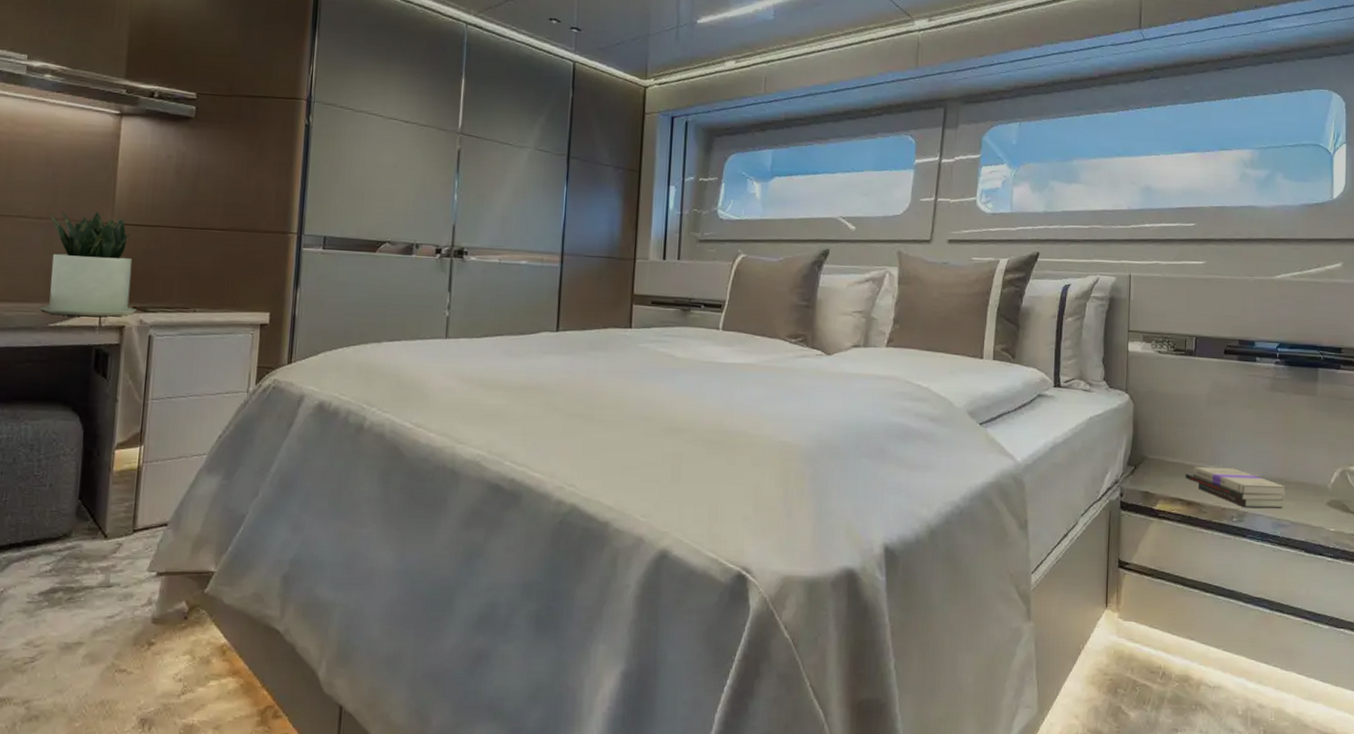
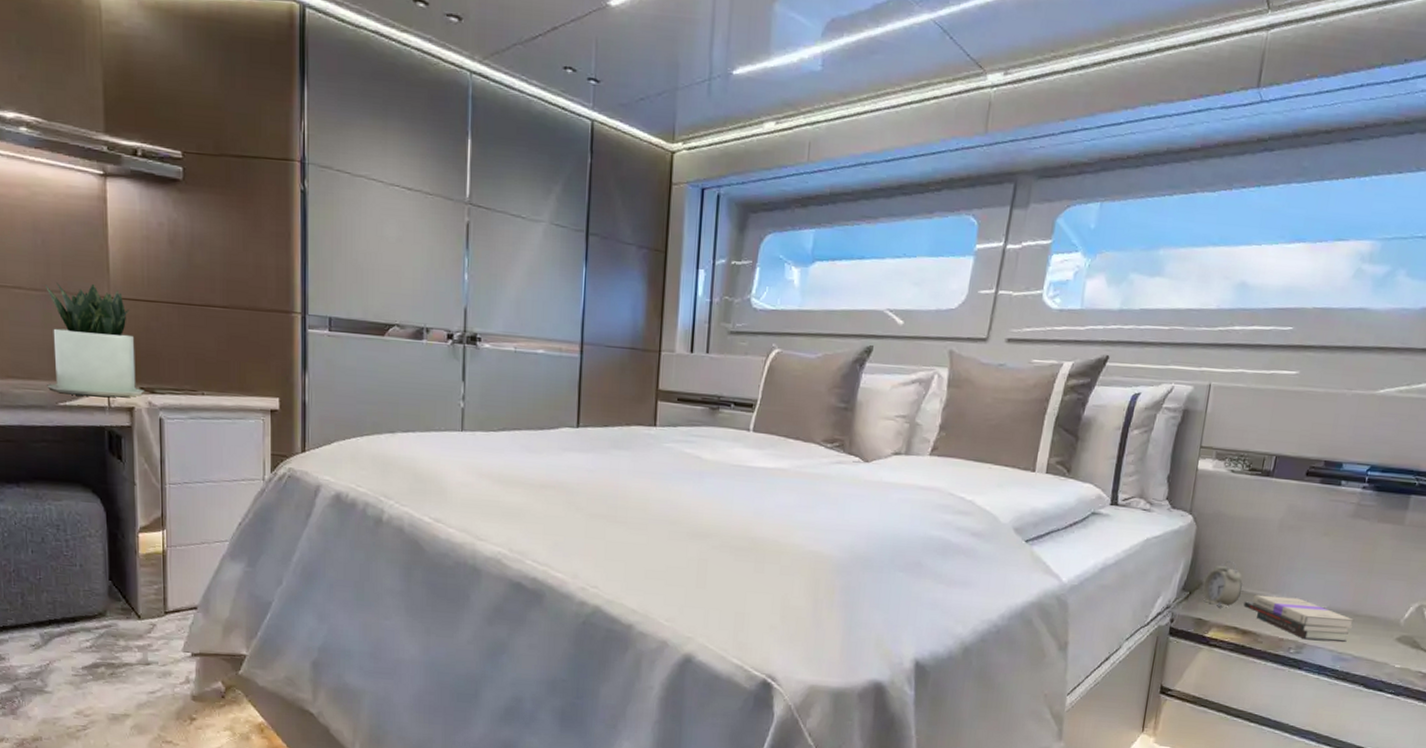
alarm clock: none [1145,435,1182,480] -> present [1201,560,1243,608]

